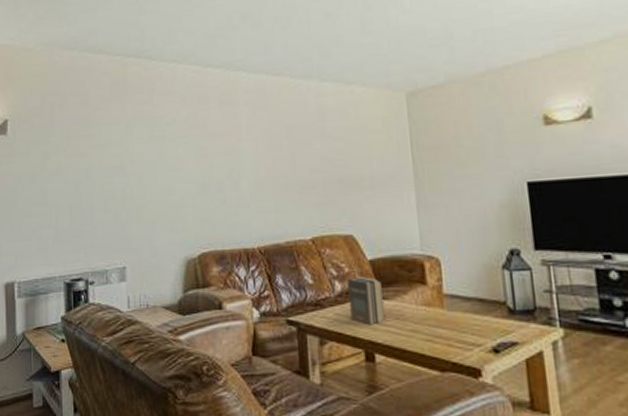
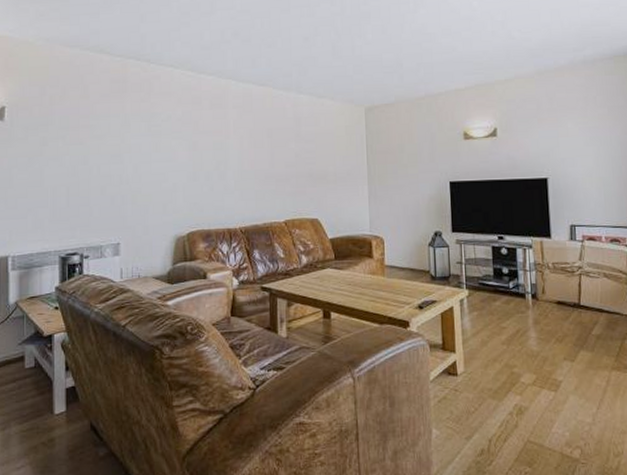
books: present [348,277,386,326] -> none [312,252,341,290]

